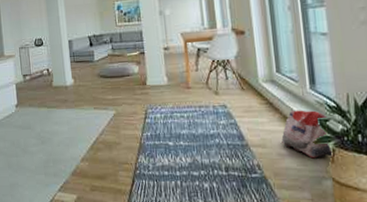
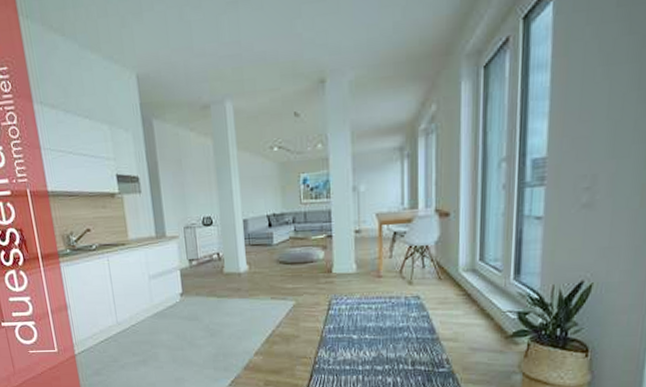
bag: present [280,110,334,160] -> none [473,302,529,354]

